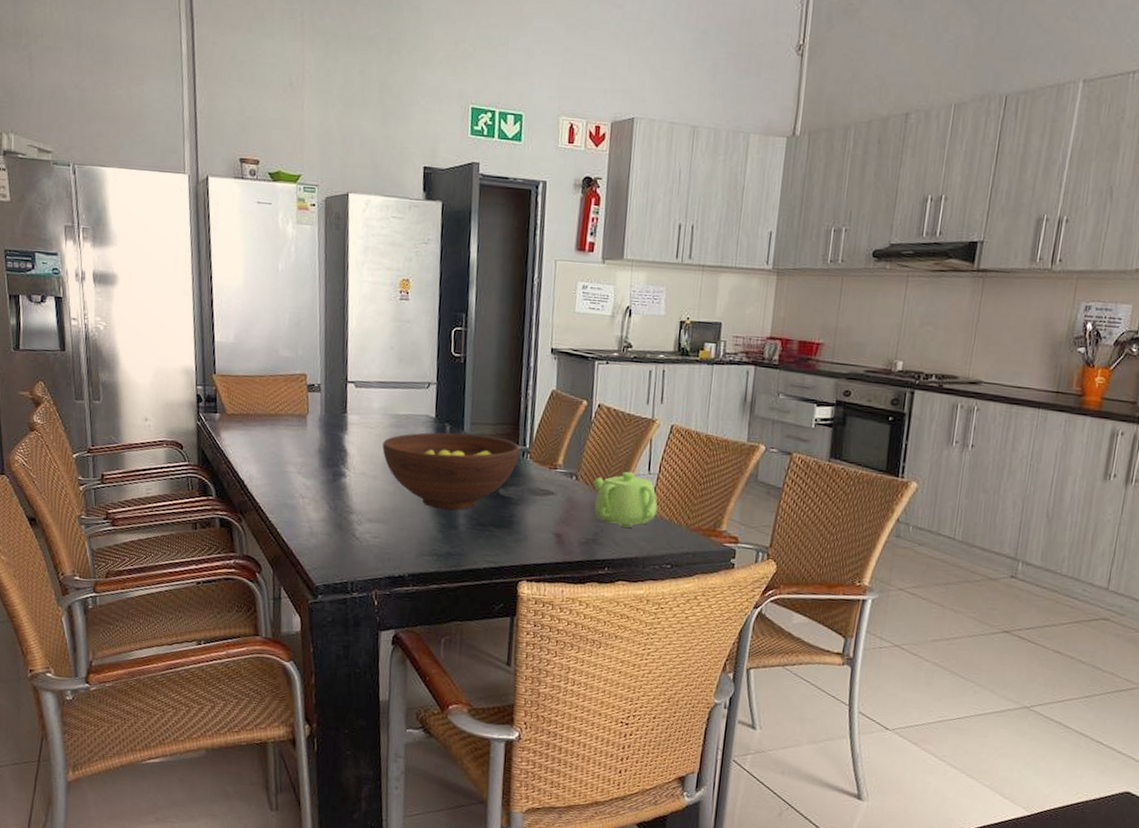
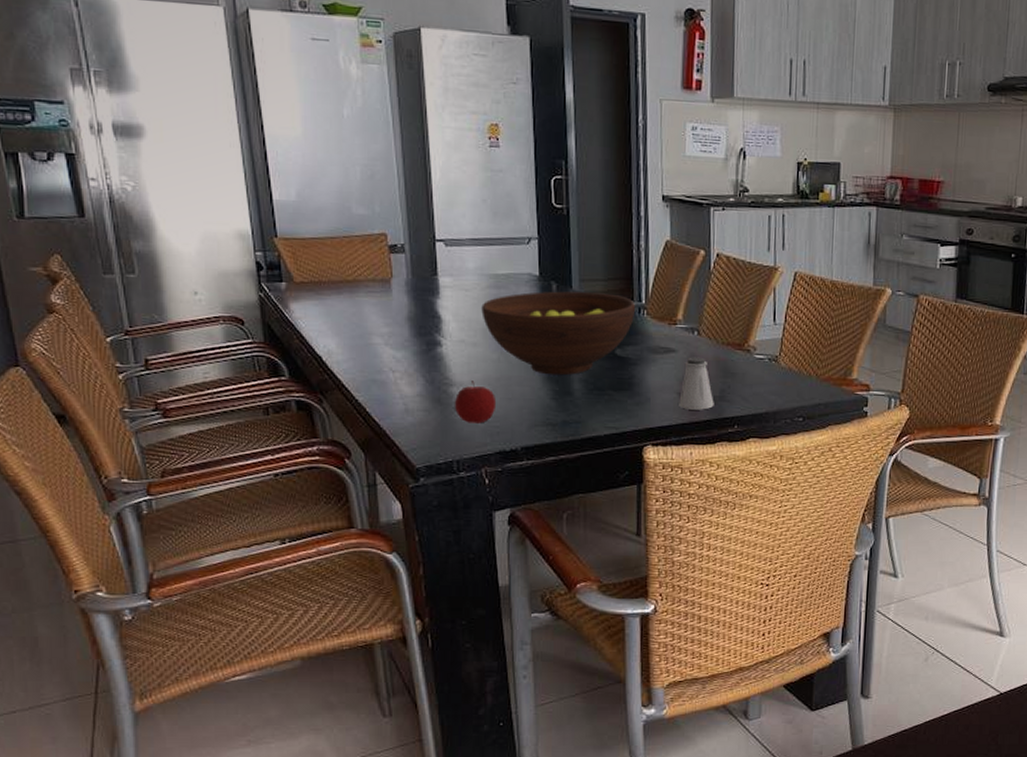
apple: none [352,510,390,550] -> present [454,381,497,424]
saltshaker: none [554,500,587,551] -> present [679,357,714,410]
teapot: present [592,471,658,528] -> none [715,323,786,382]

